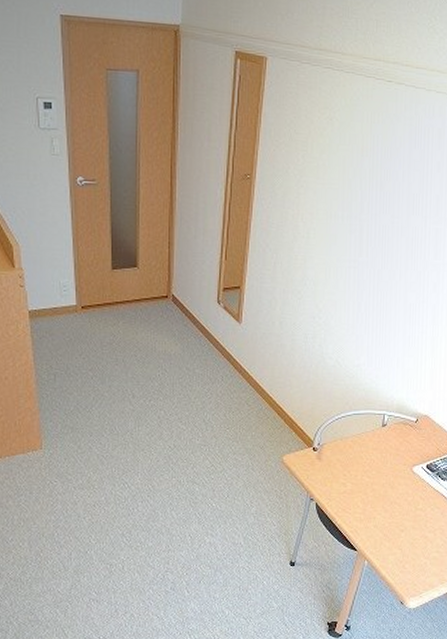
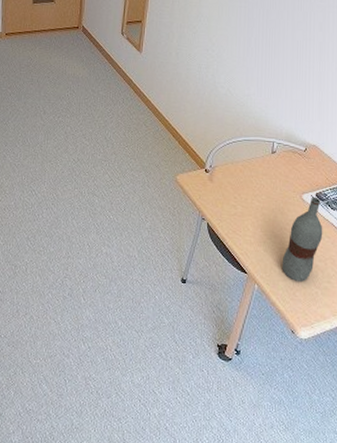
bottle: none [391,468,433,554] -> present [282,196,323,282]

